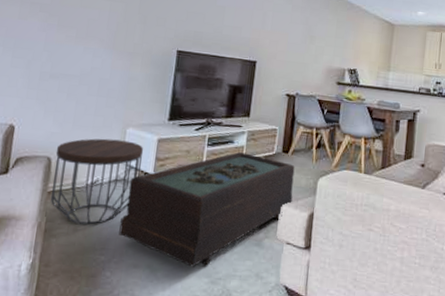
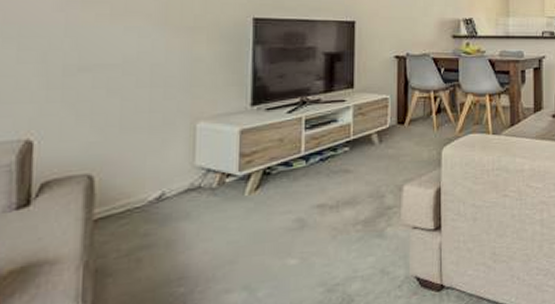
side table: present [51,138,144,225] -> none [98,138,223,254]
coffee table: present [119,152,295,267] -> none [200,131,415,278]

